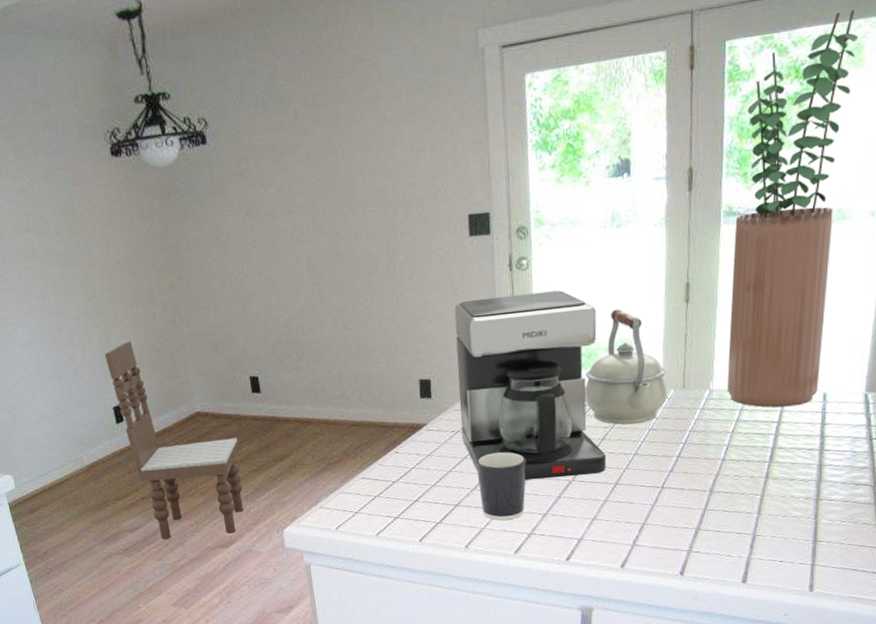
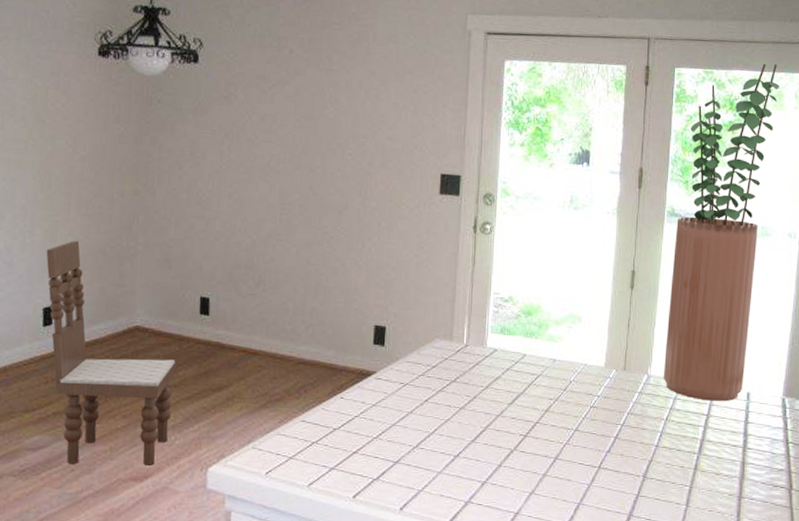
coffee maker: present [454,290,607,481] -> none [410,254,550,446]
mug: present [476,451,527,521] -> none [421,410,471,485]
kettle: present [584,308,668,425] -> none [532,284,610,400]

